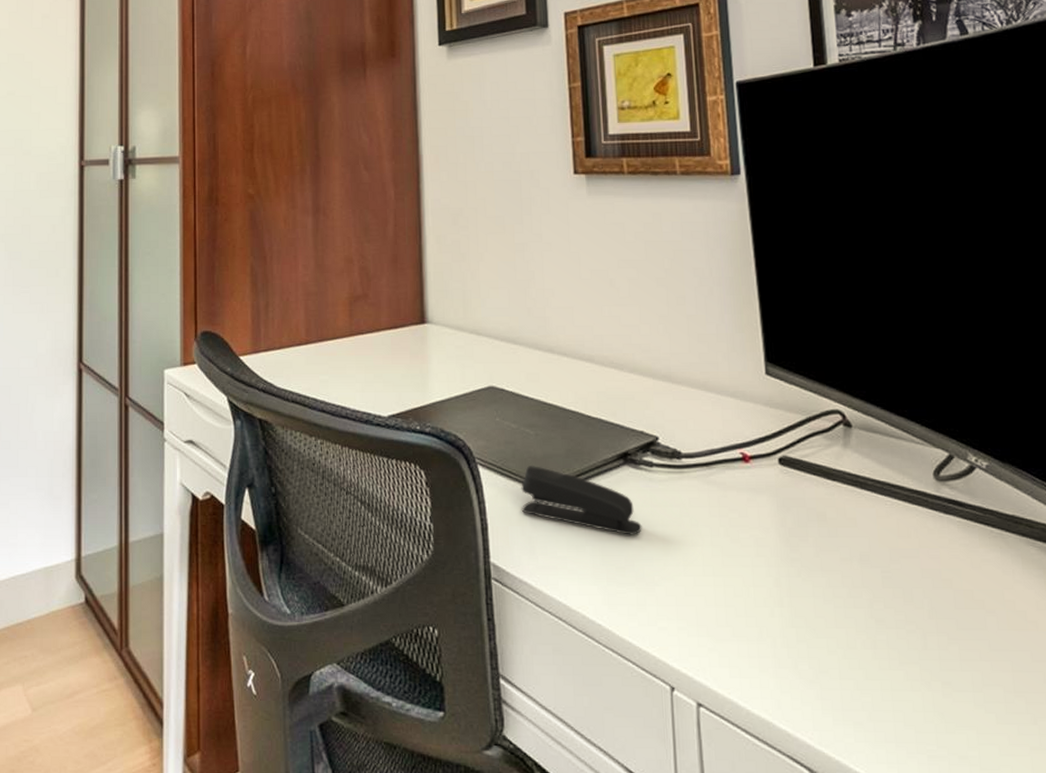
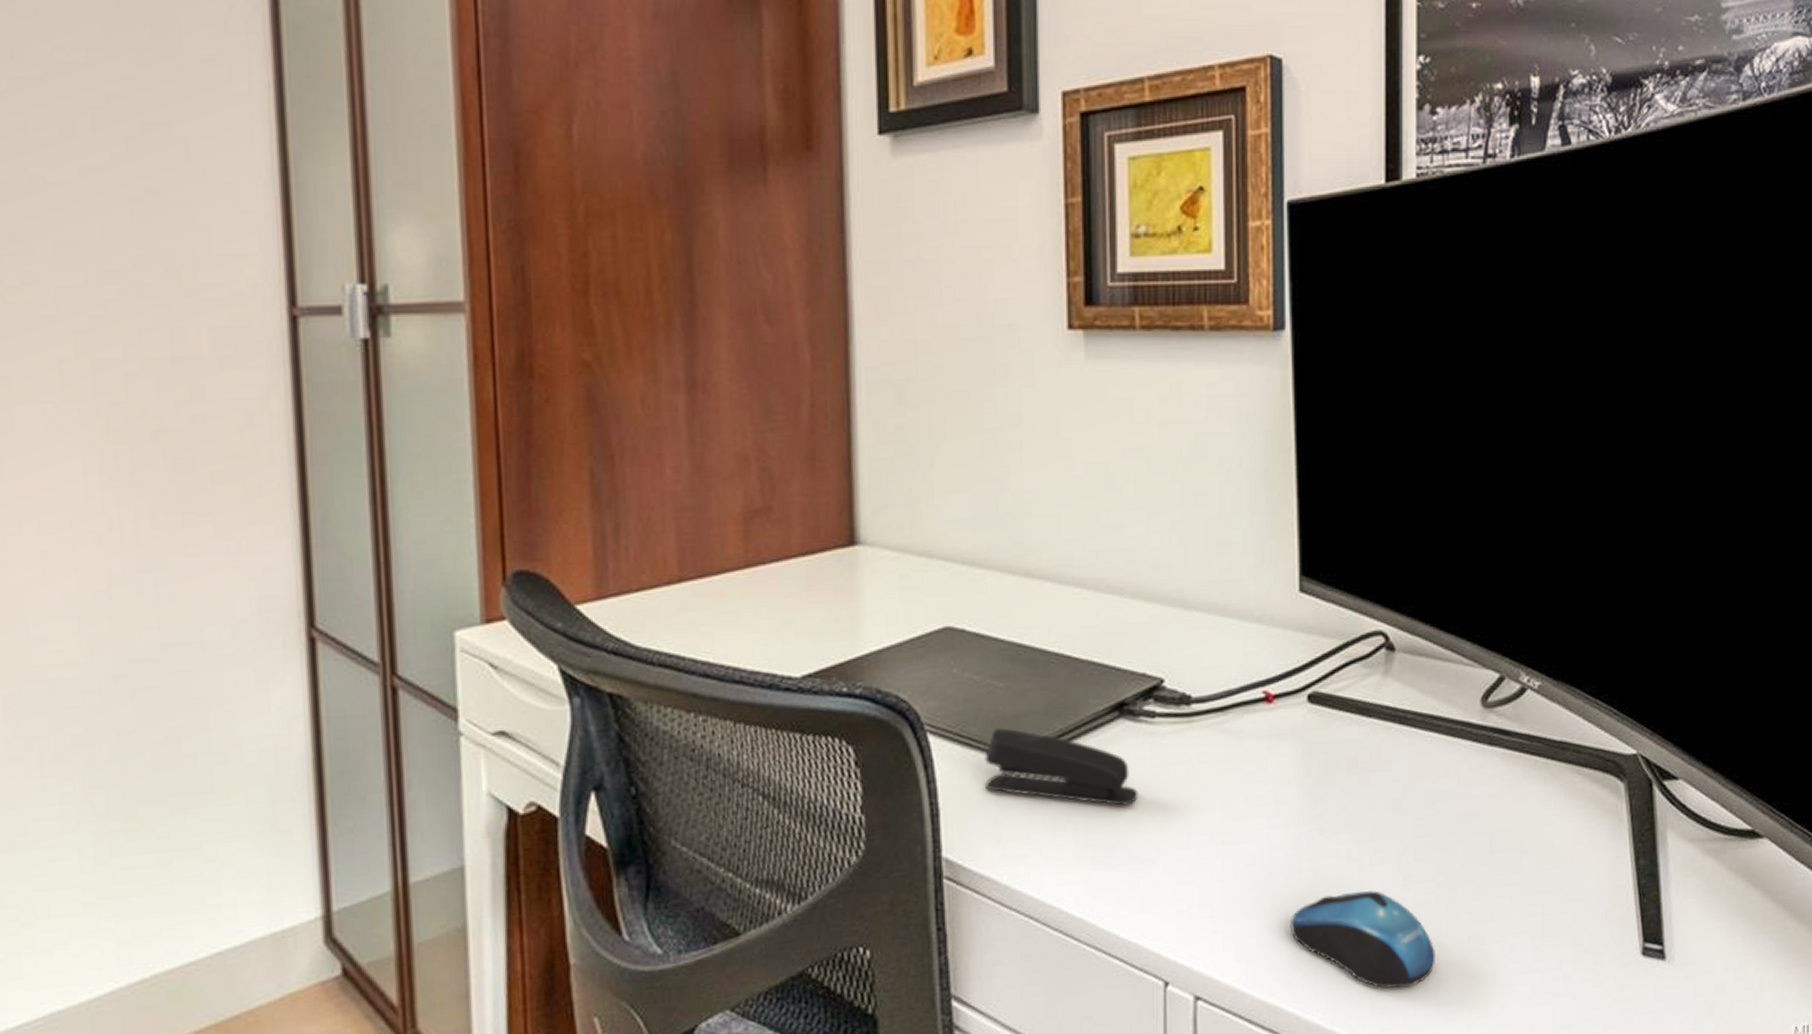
computer mouse: none [777,629,912,721] -> present [1291,890,1435,989]

